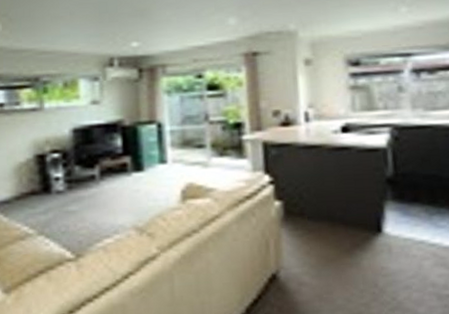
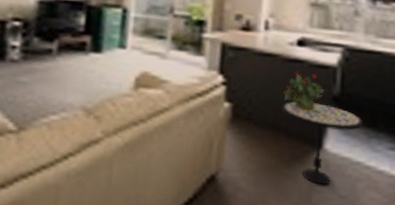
potted plant: none [334,158,378,197] -> present [284,71,326,110]
side table: none [334,187,422,269] -> present [282,101,363,185]

